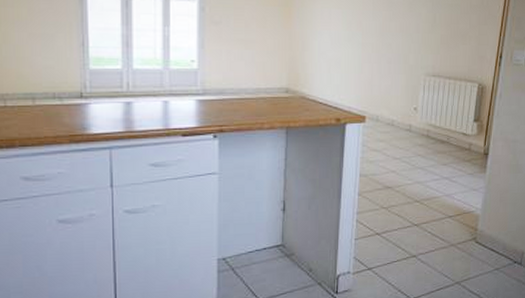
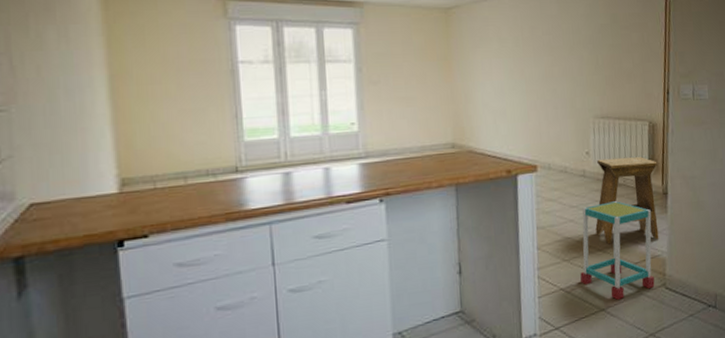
side table: none [396,157,470,248] -> present [580,201,655,300]
stool: none [415,116,482,197] -> present [595,157,659,245]

